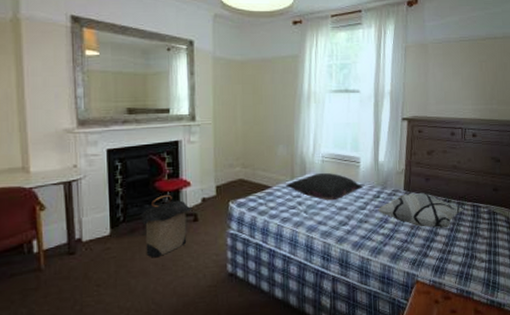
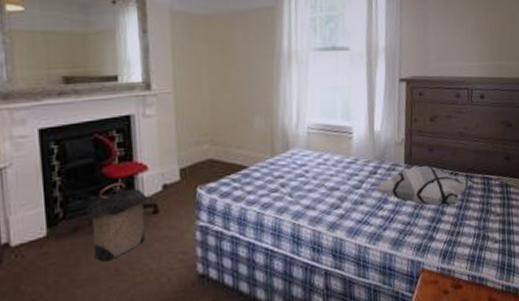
pillow: present [285,172,363,201] -> none [264,146,357,181]

